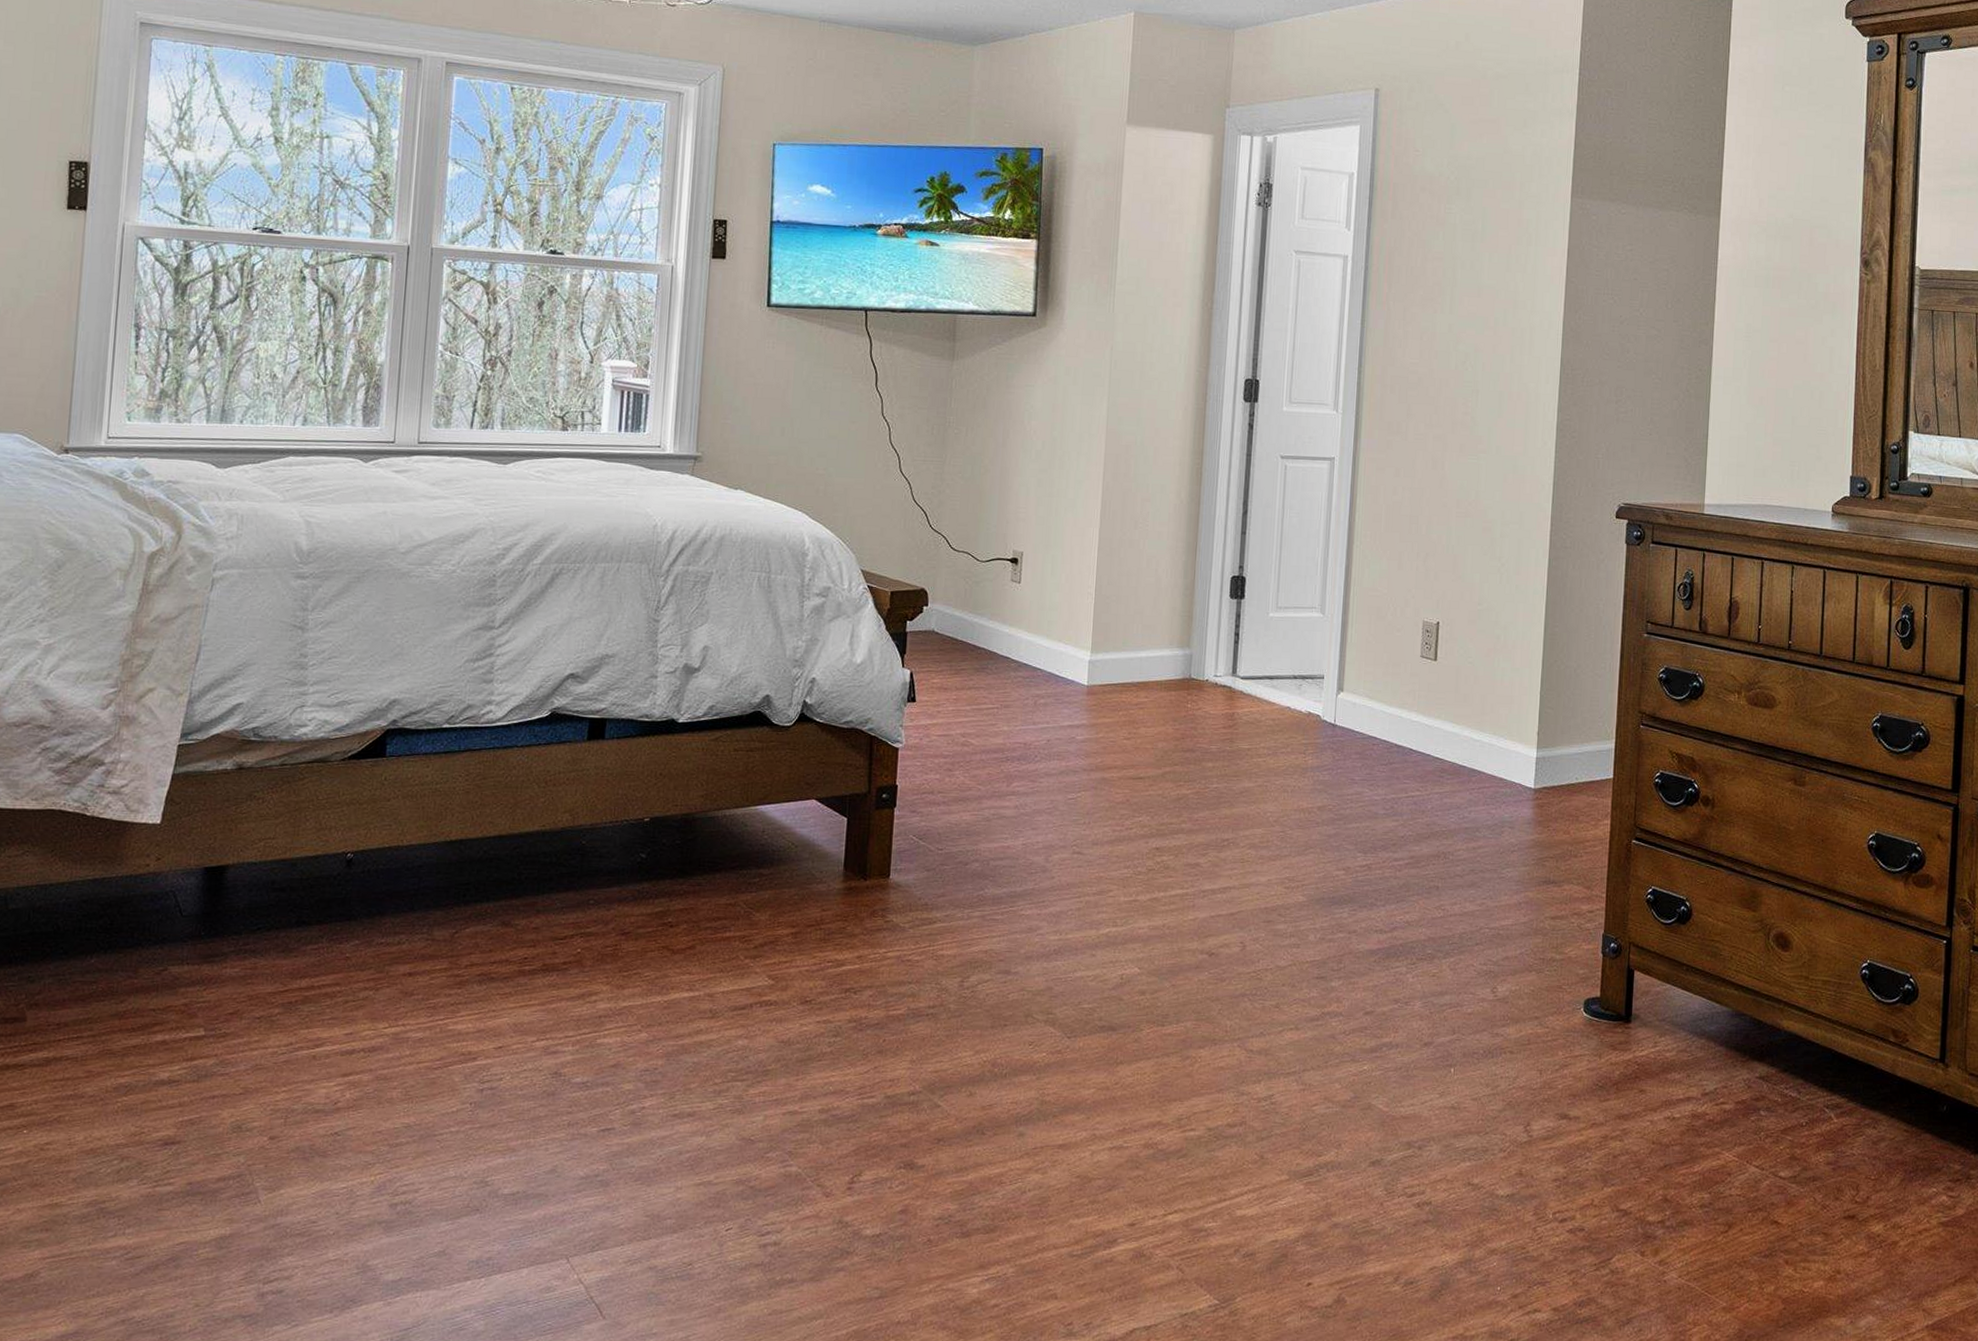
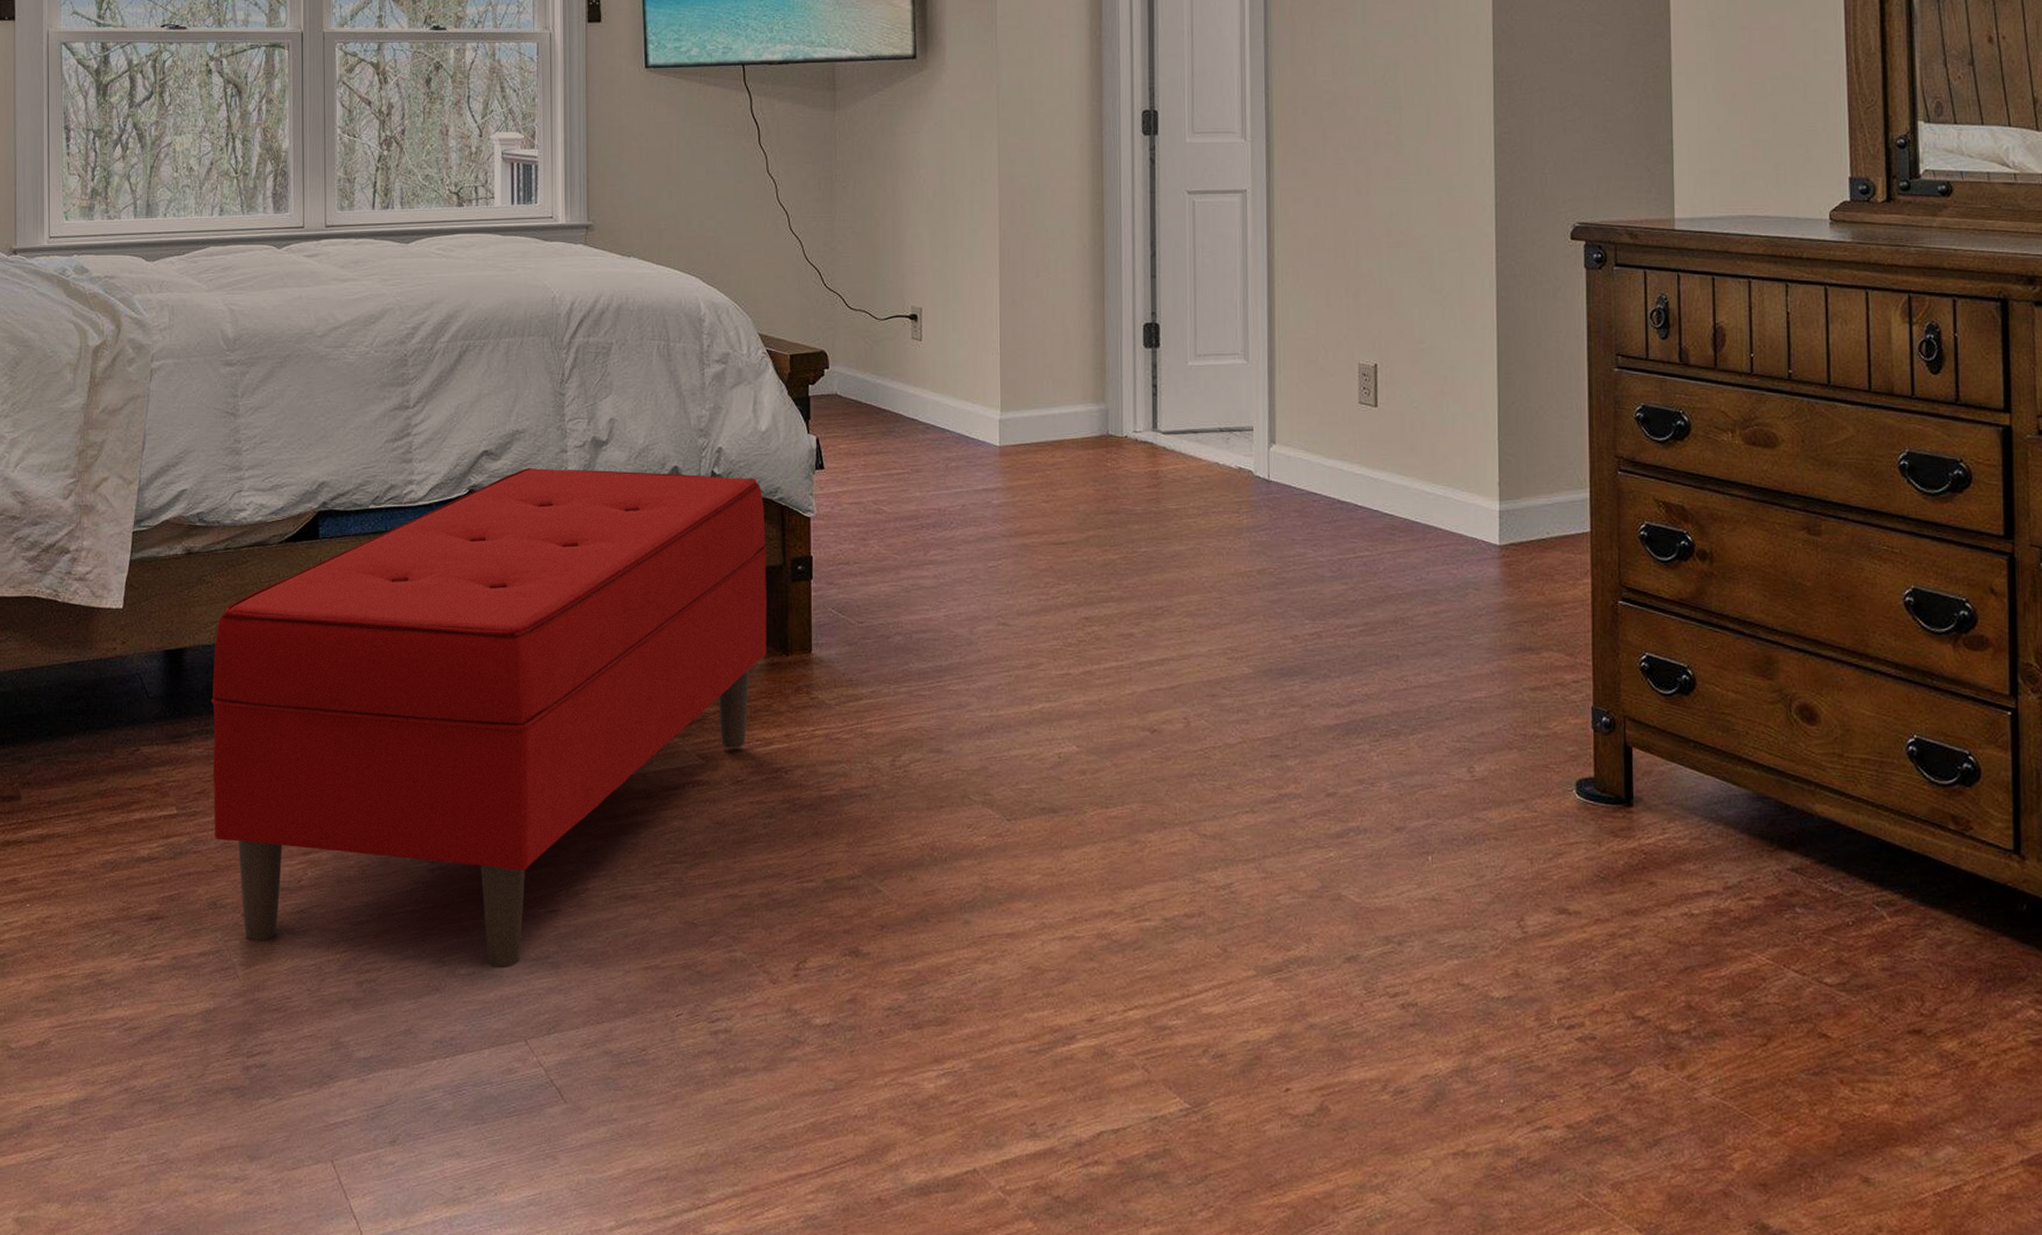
bench: none [244,691,854,1188] -> present [211,467,768,969]

